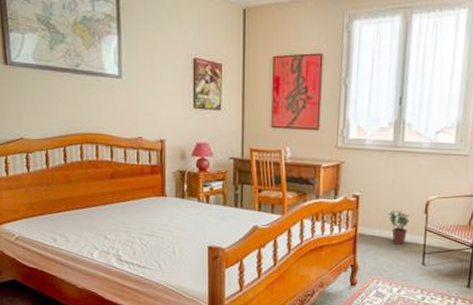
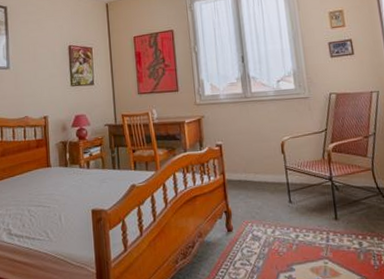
potted plant: present [387,210,410,245] -> none [249,154,270,186]

